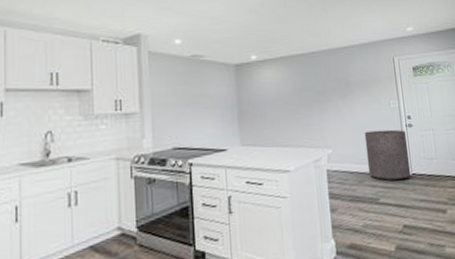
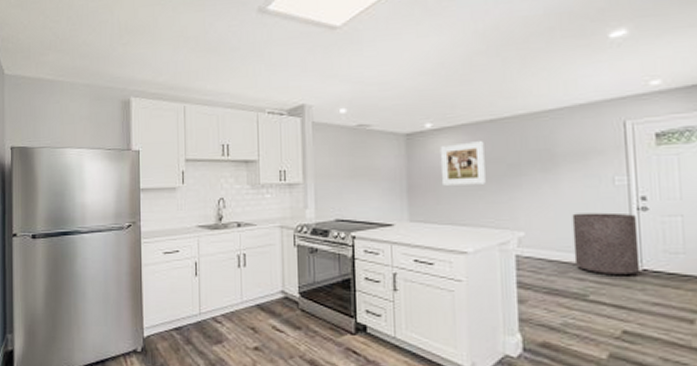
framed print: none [264,72,301,111] -> present [440,141,486,186]

